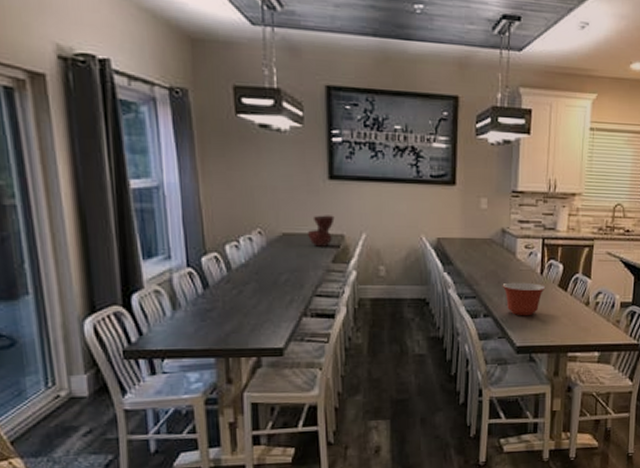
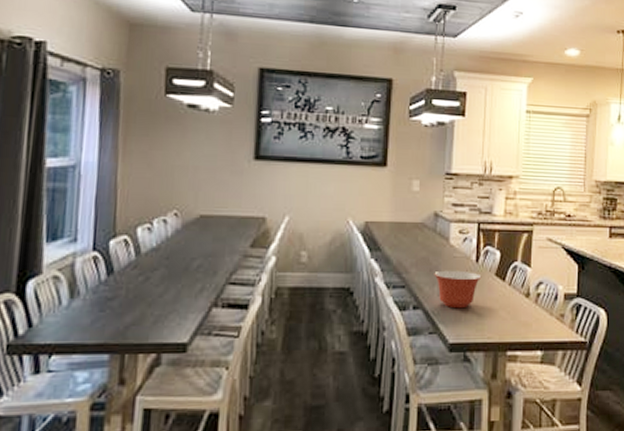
vase: present [307,215,335,247] -> none [226,196,257,230]

